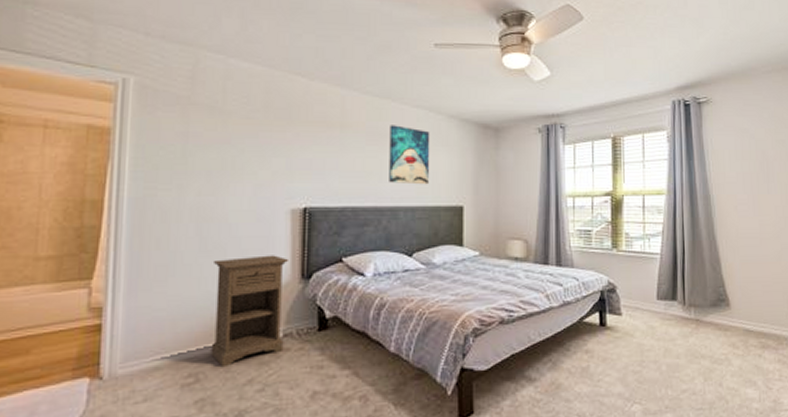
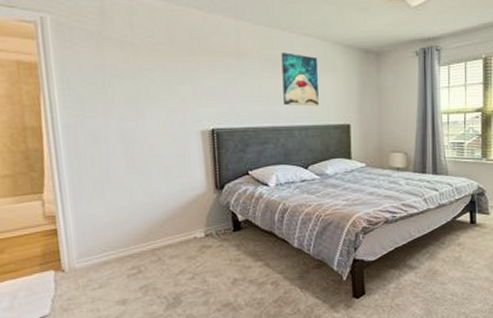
nightstand: present [210,255,290,368] -> none [140,170,207,262]

